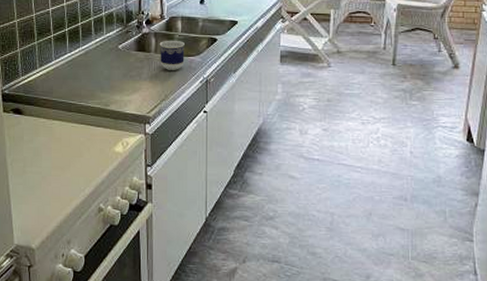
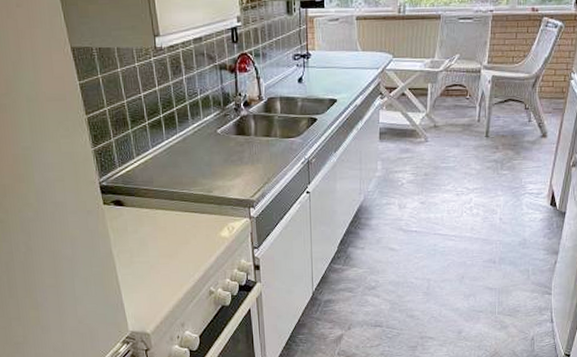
cup: present [159,40,185,70] -> none [259,121,285,153]

